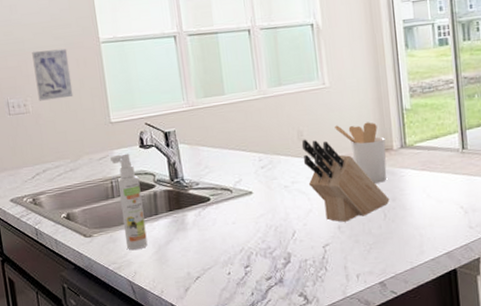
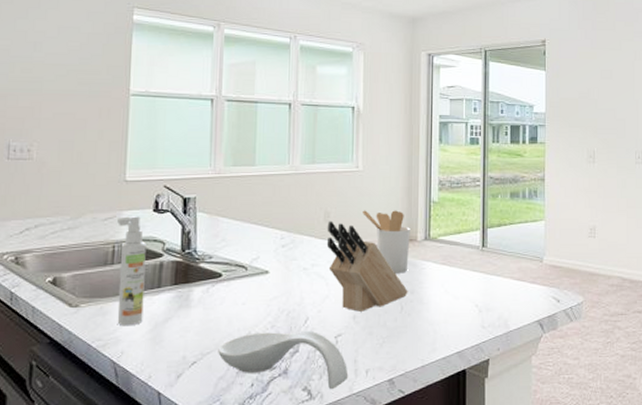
wall art: present [32,48,74,101] -> none [46,93,91,149]
spoon rest: none [217,242,341,295] -> present [218,330,349,390]

